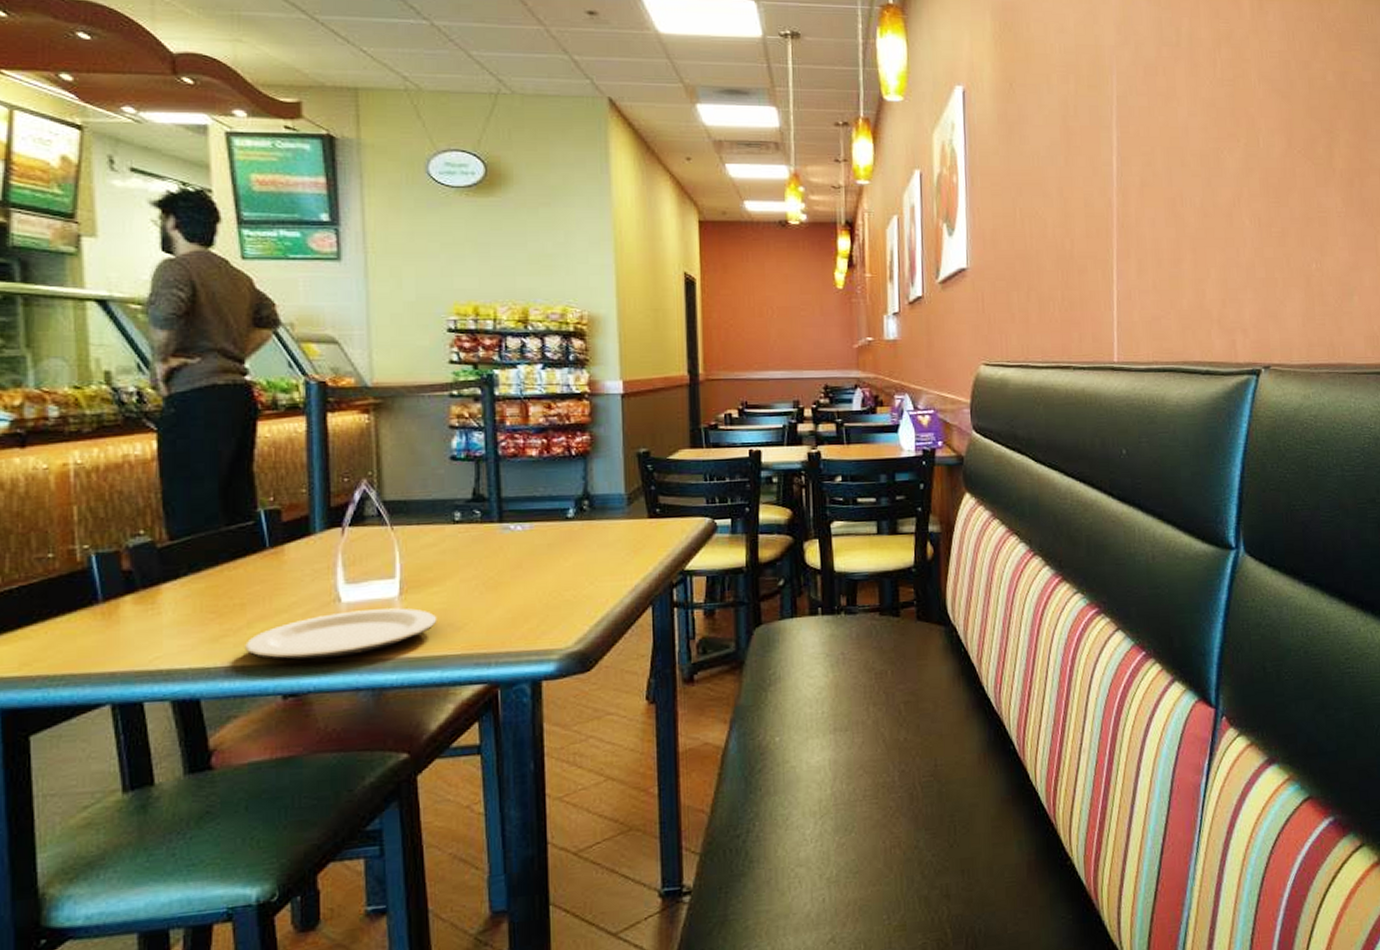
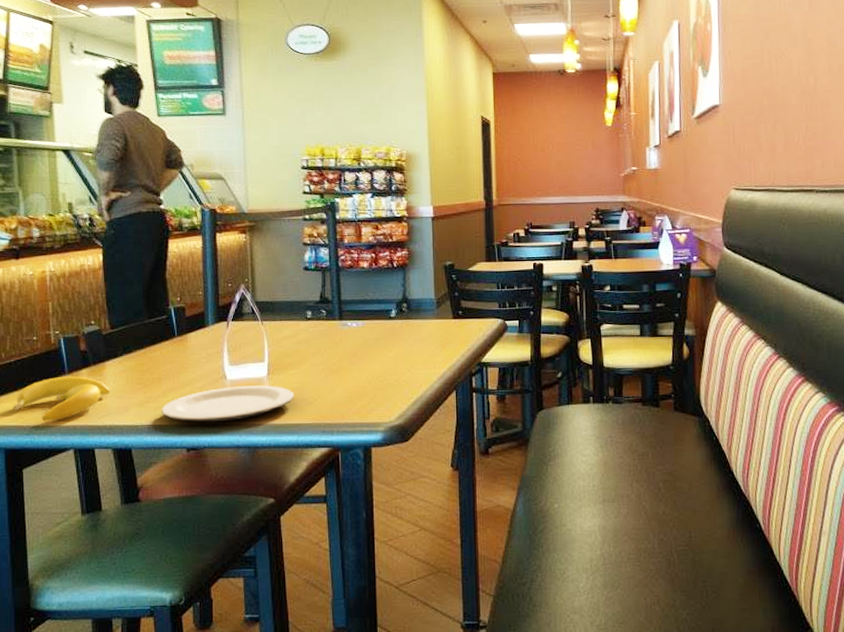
banana: none [14,605,168,668] -> present [13,376,110,421]

